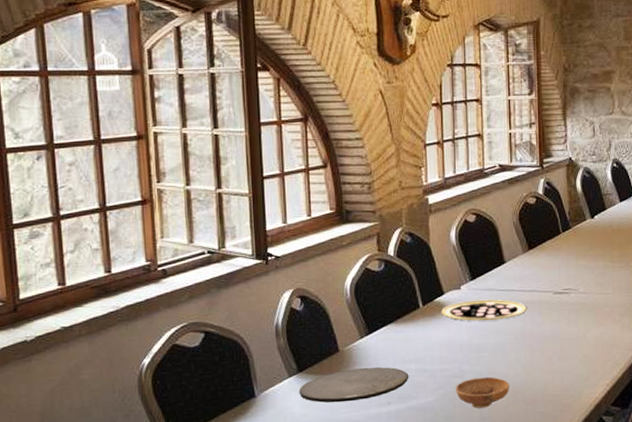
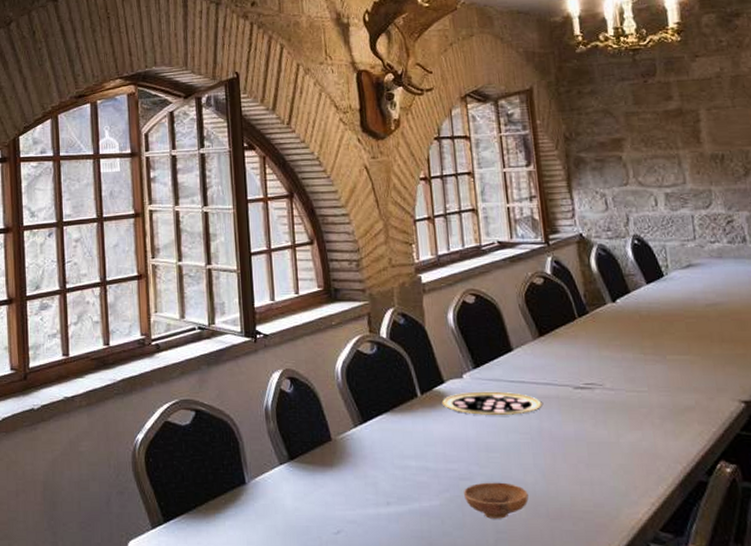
plate: present [299,367,409,403] -> none [290,461,410,498]

